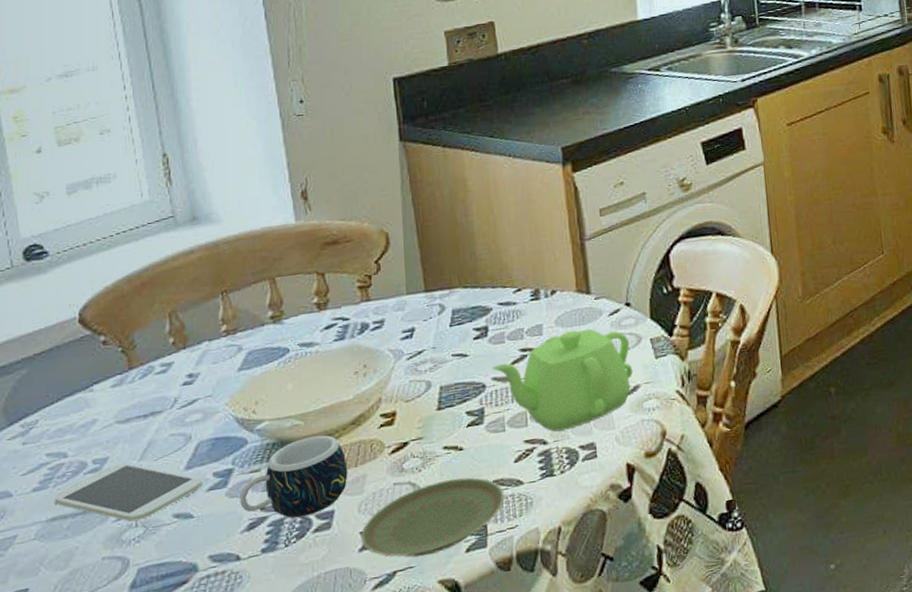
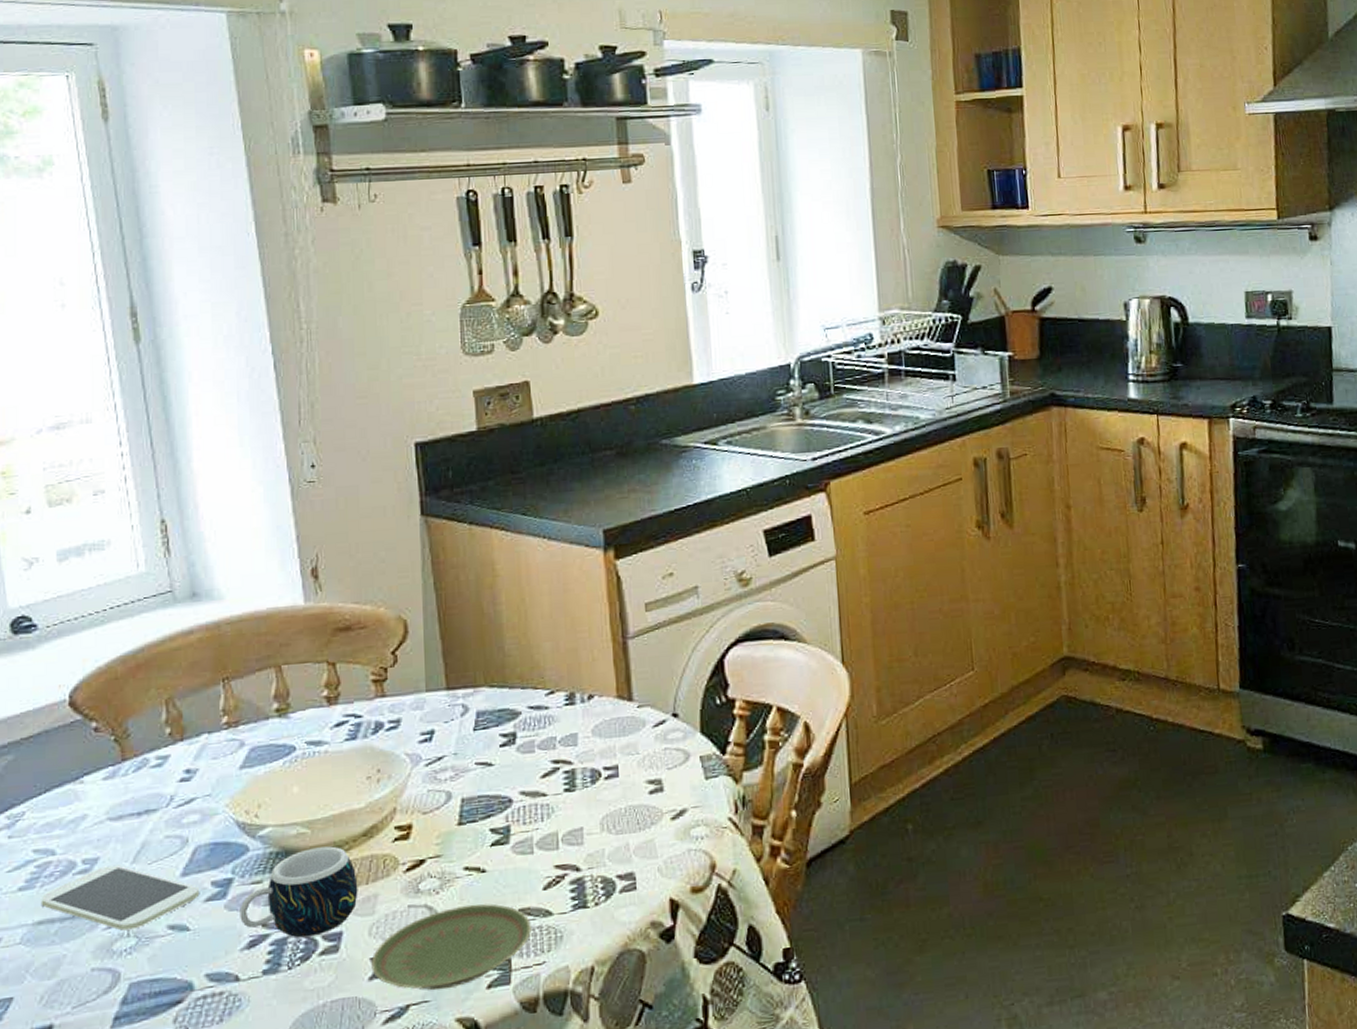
teapot: present [492,329,633,432] -> none [520,741,680,857]

